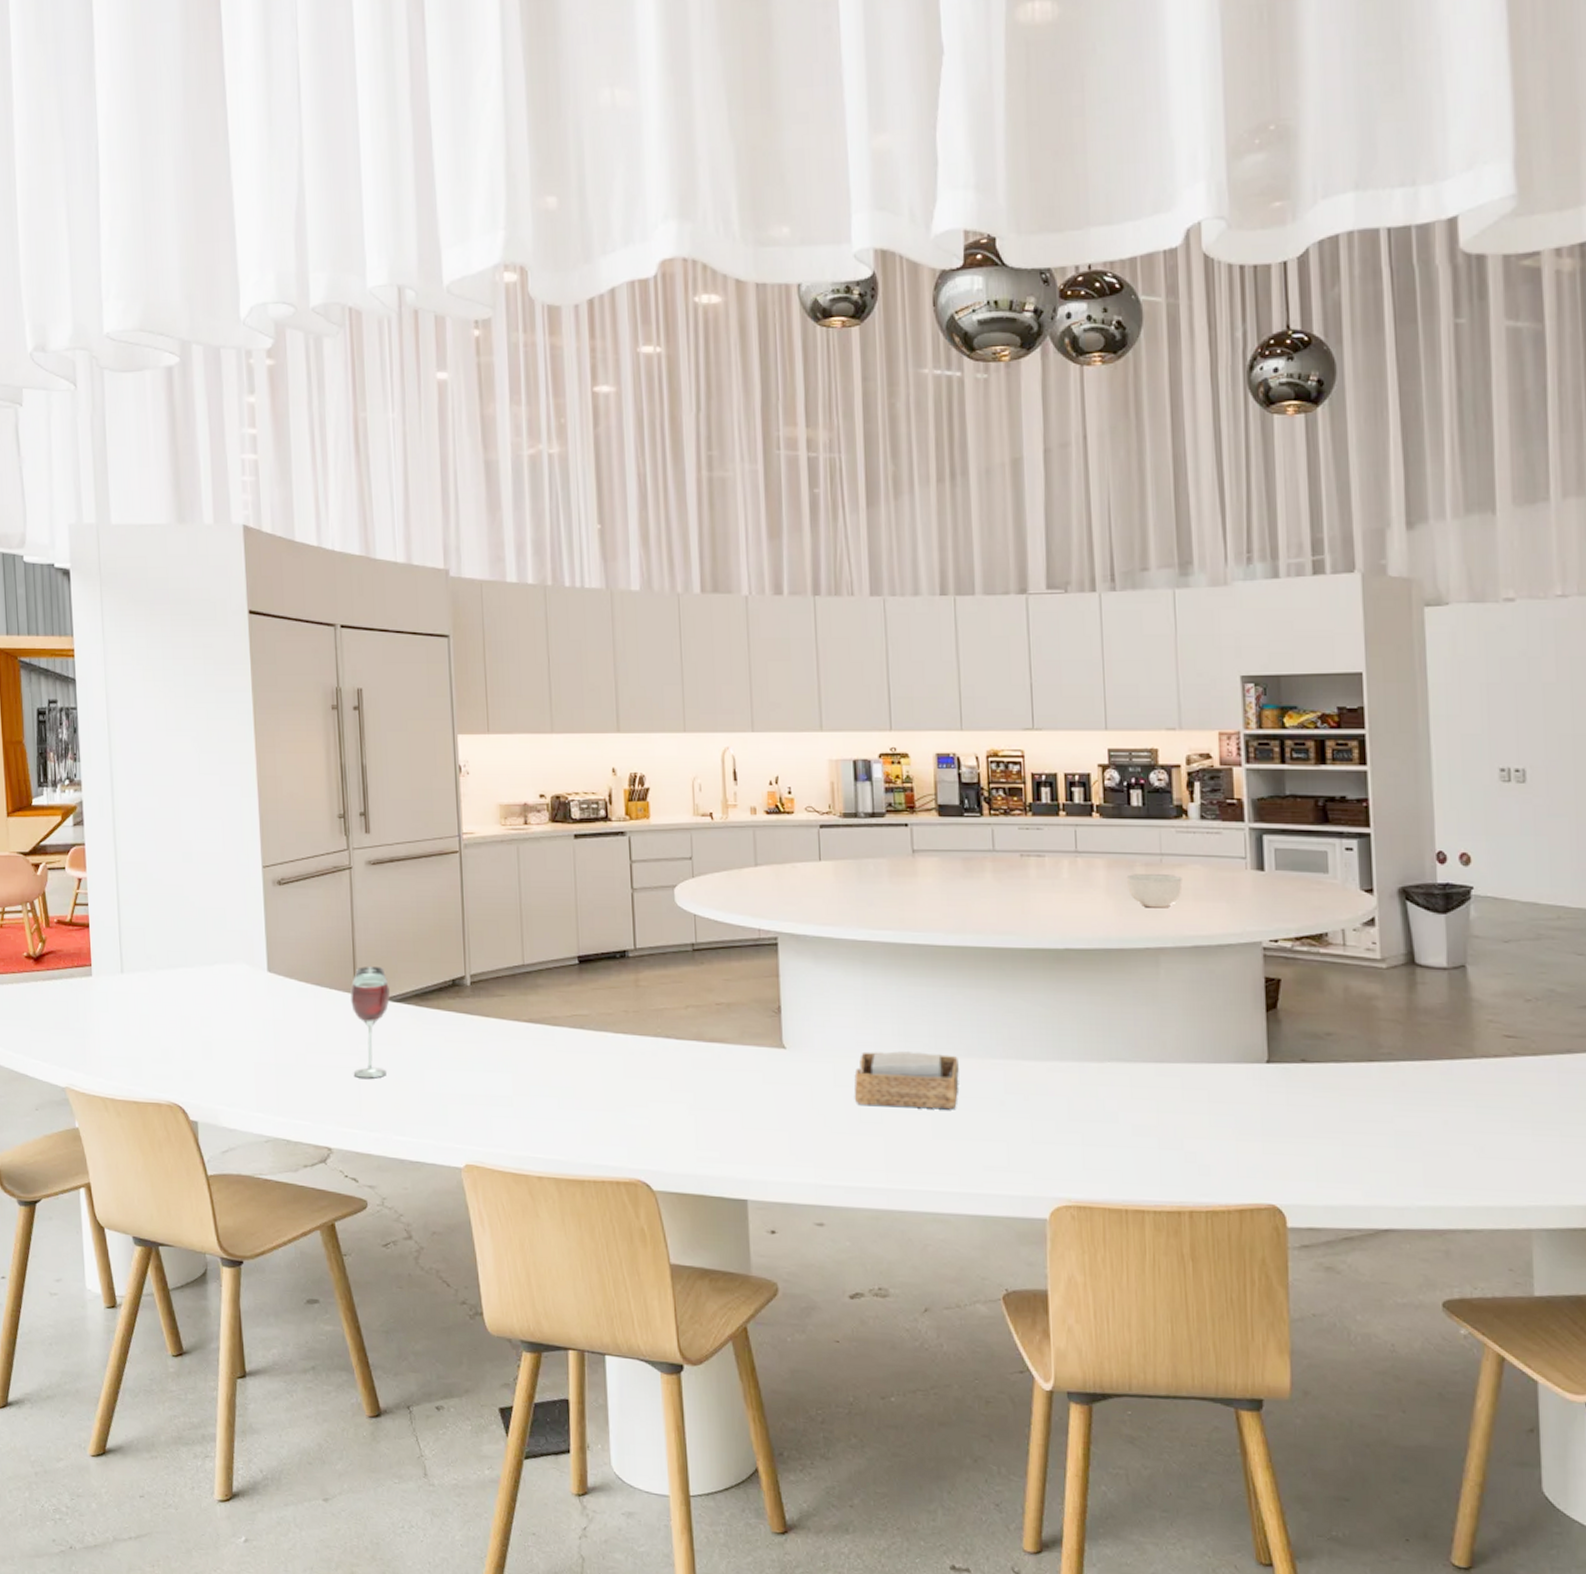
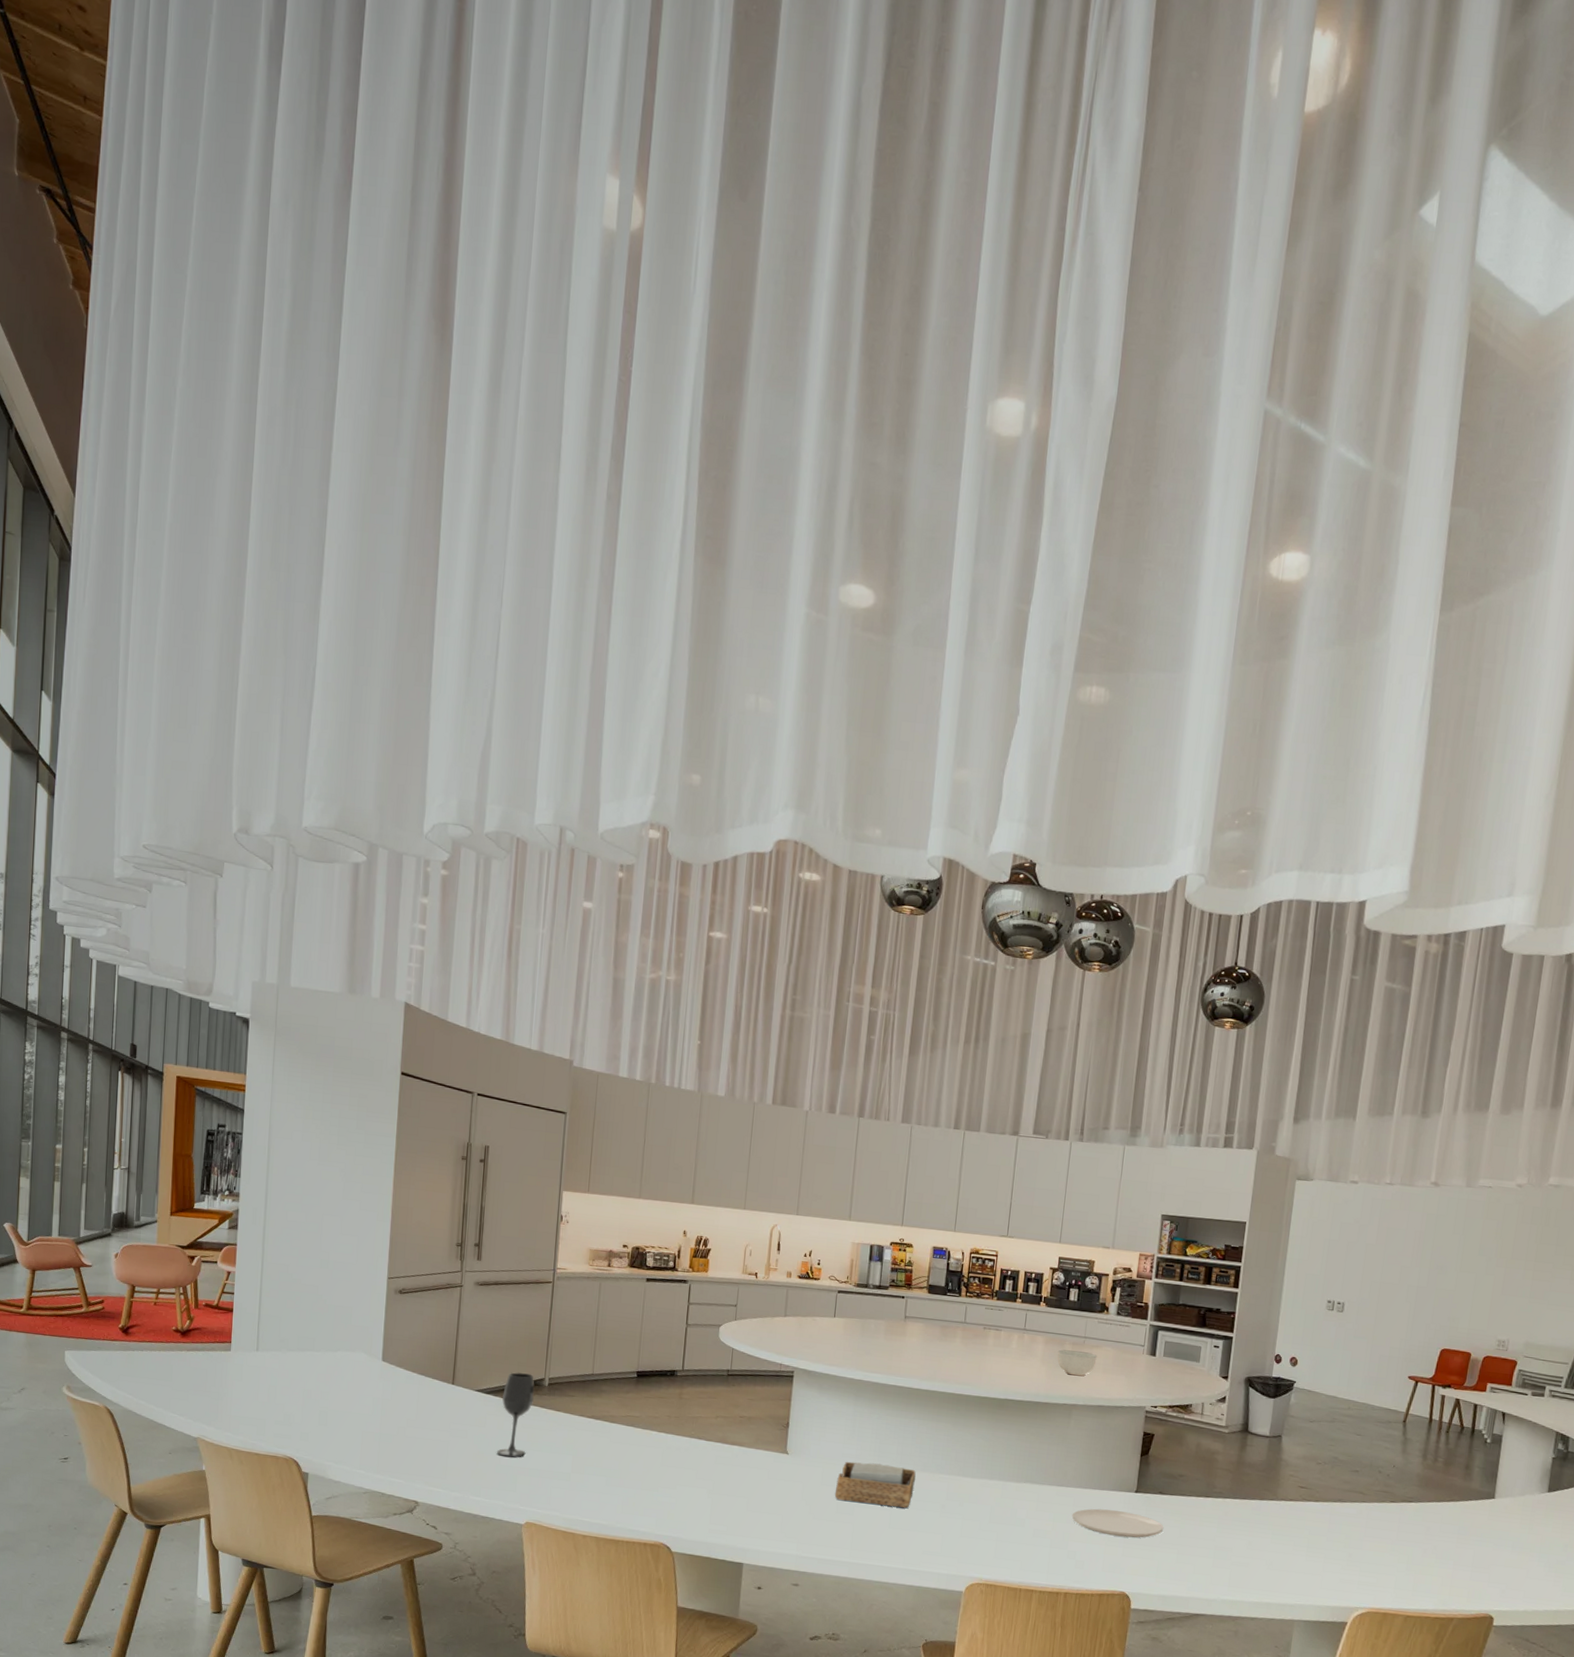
wineglass: present [350,967,390,1078] -> none [443,1364,482,1451]
wine glass: none [417,971,455,1081] -> present [497,1372,535,1457]
plate: none [1182,1089,1317,1128] -> present [1071,1508,1164,1538]

